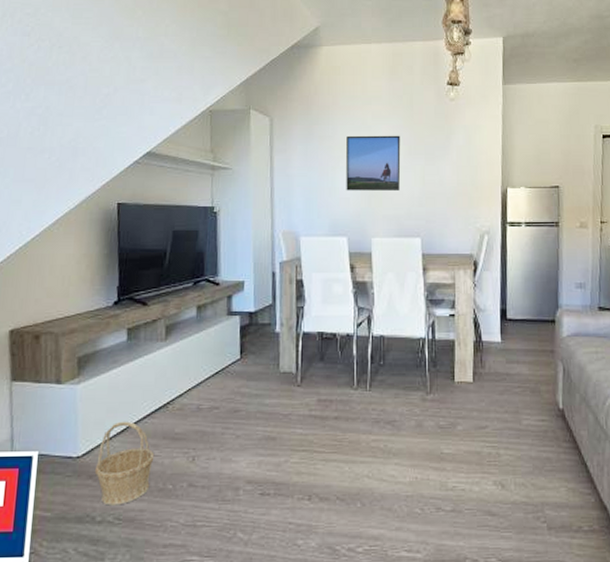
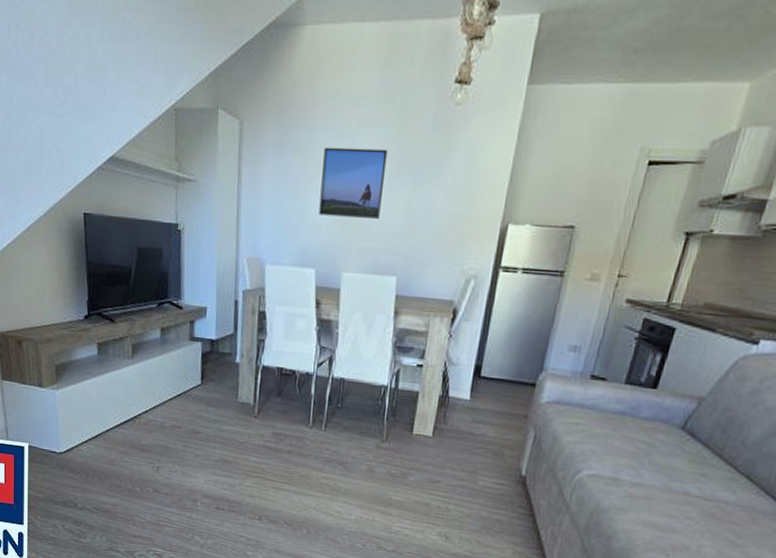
basket: present [94,421,155,506] -> none [75,427,124,498]

